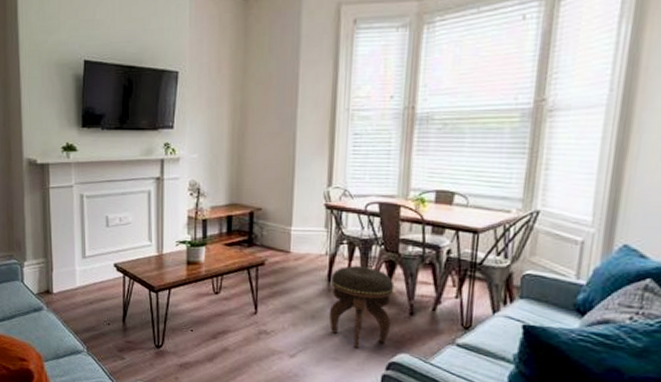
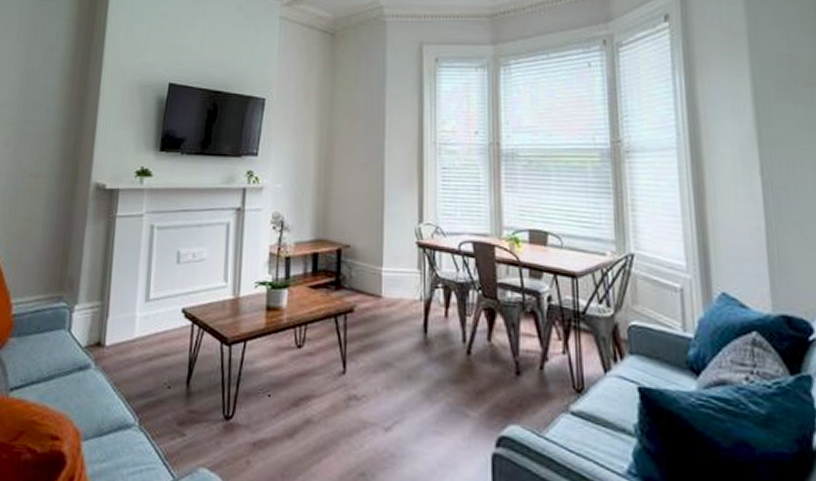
footstool: present [329,266,395,348] -> none [427,314,497,417]

